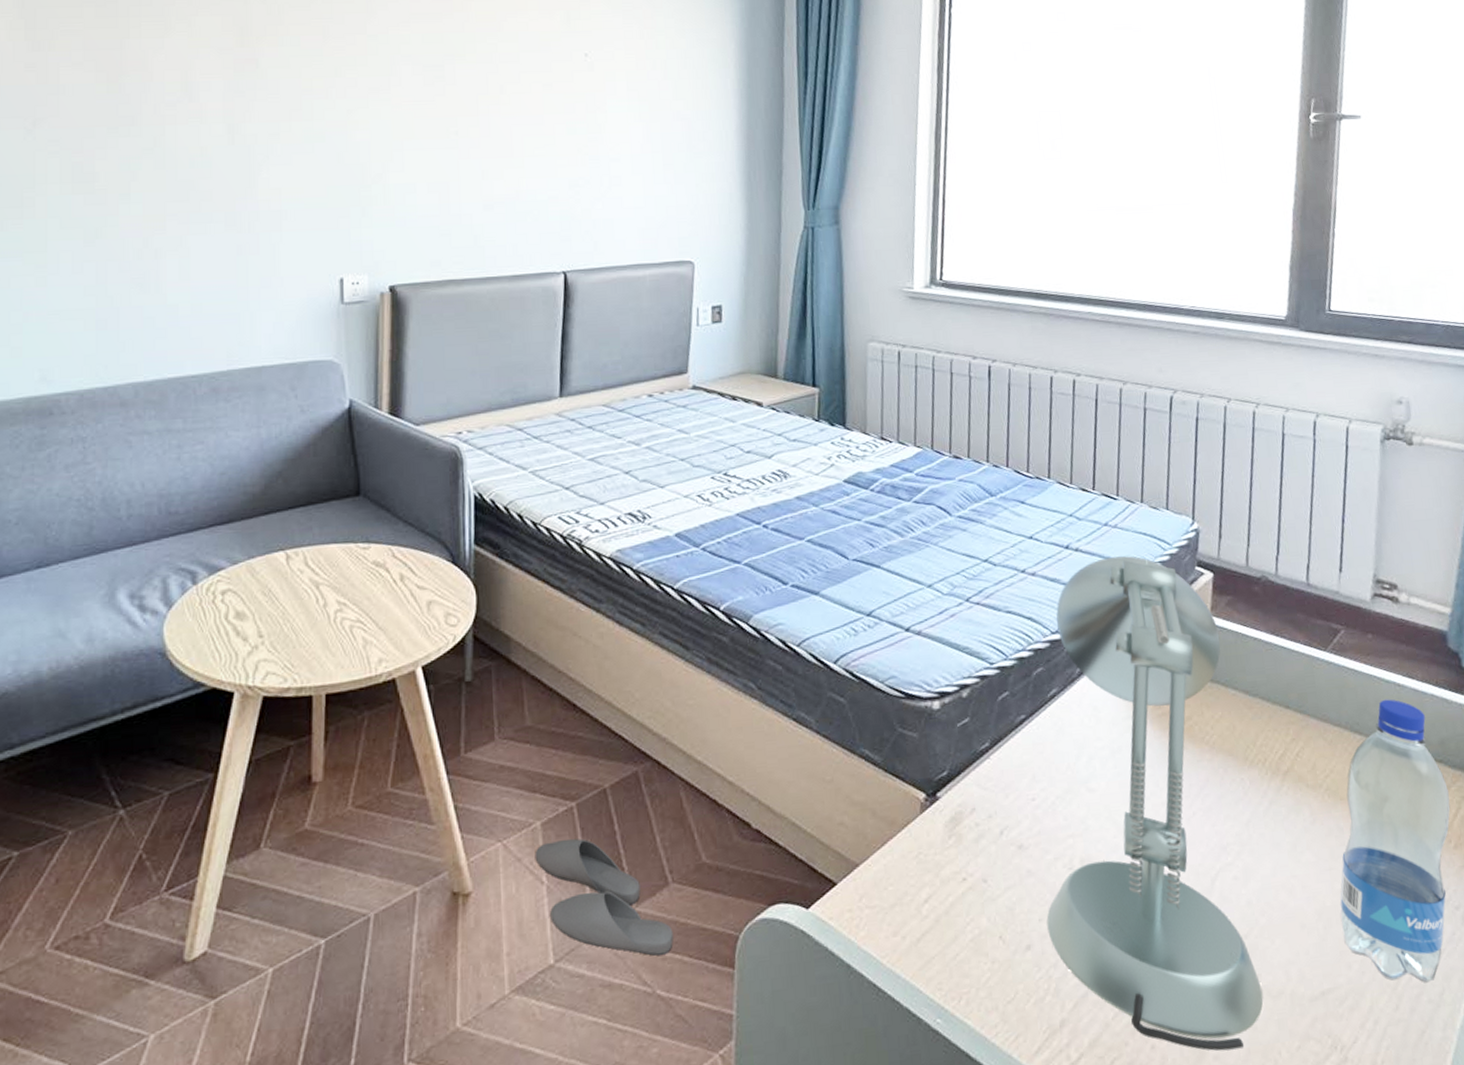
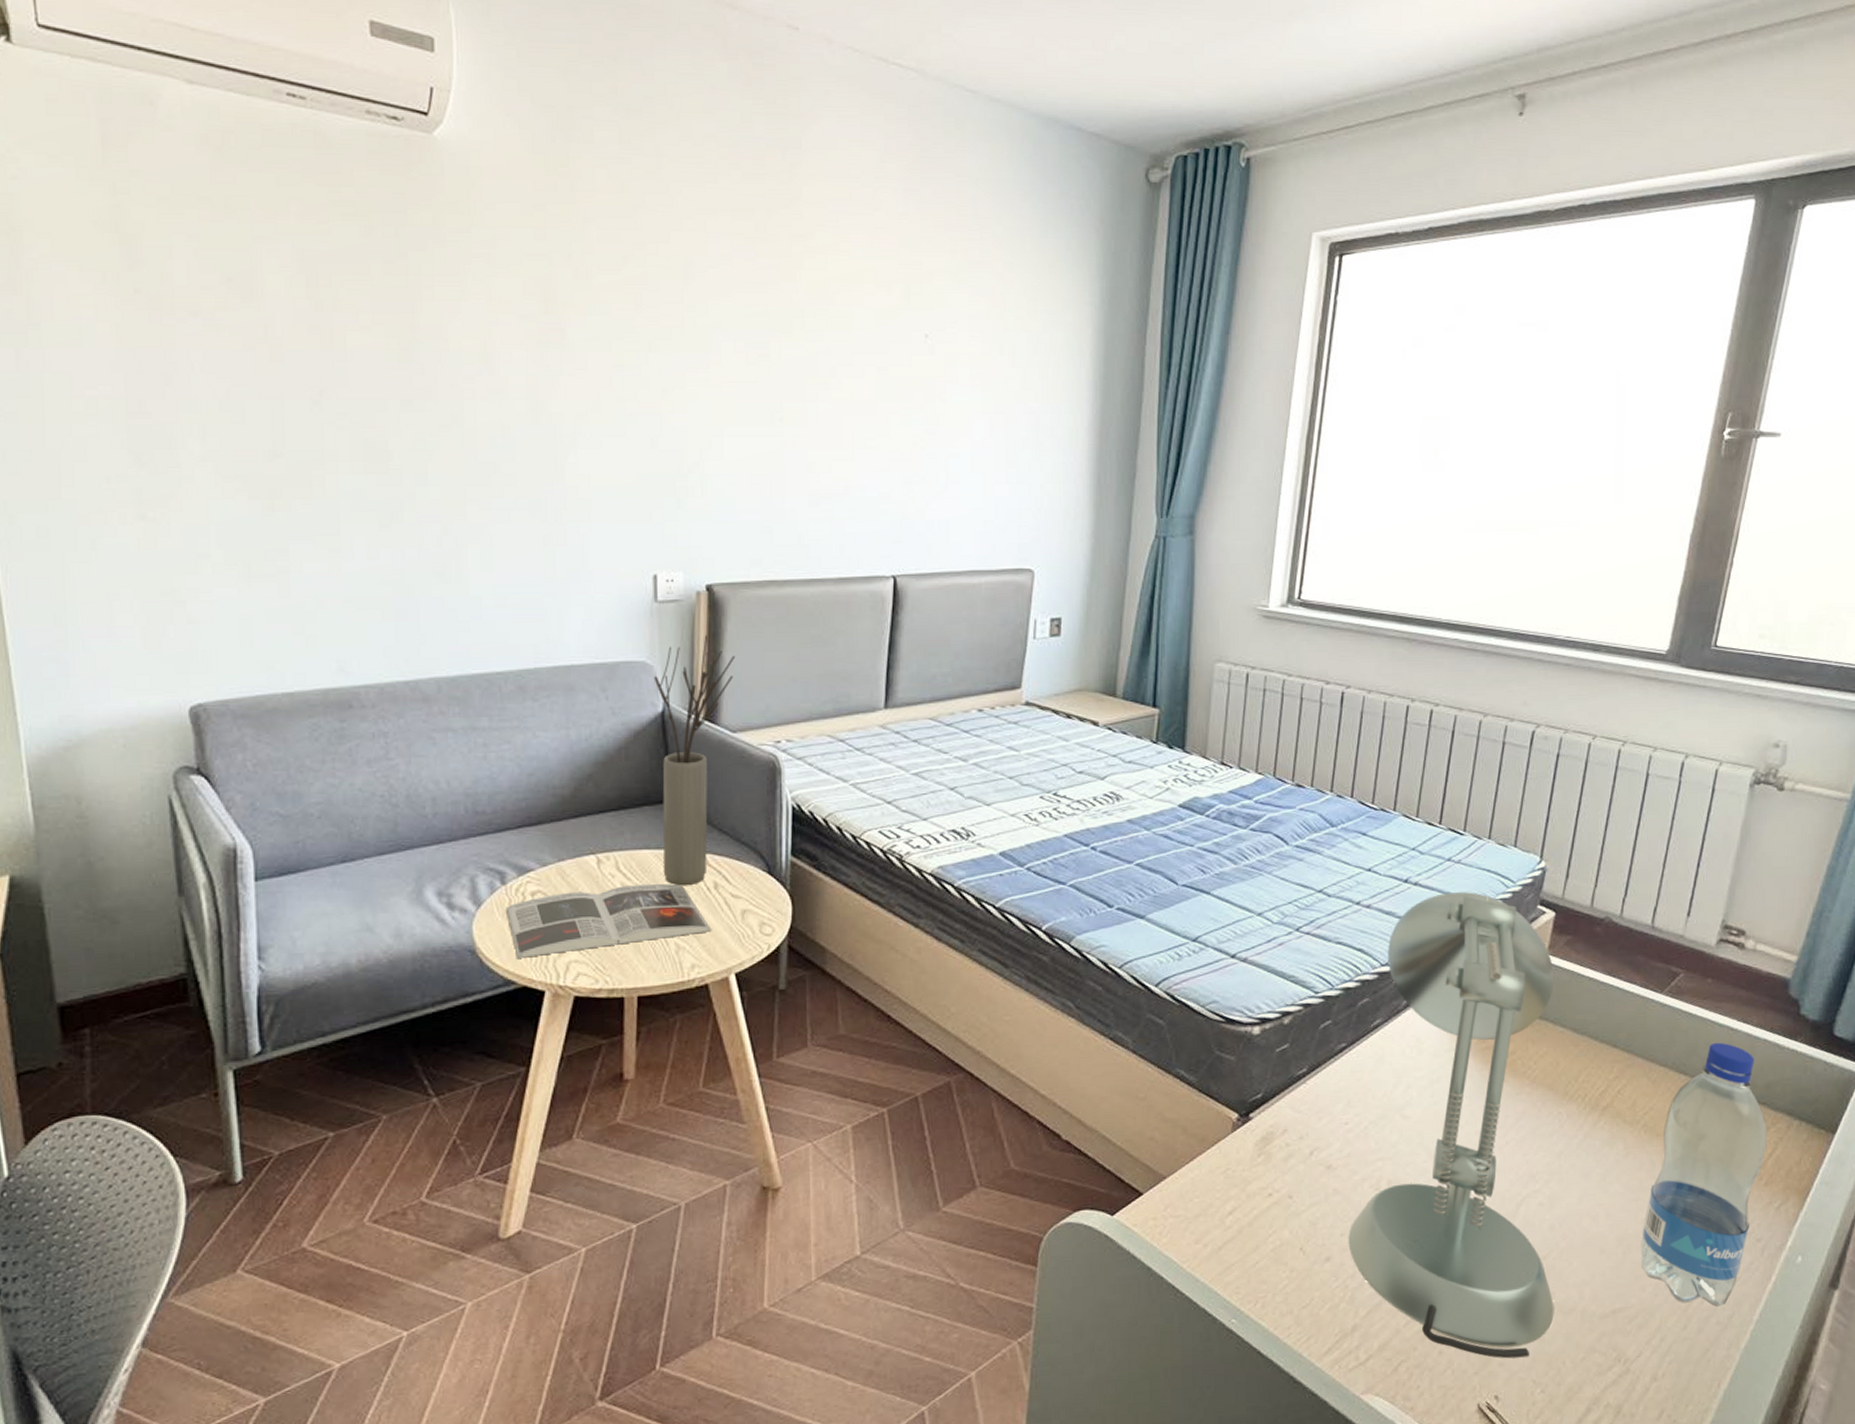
magazine: none [196,577,399,659] -> present [505,883,712,958]
vase: none [340,333,418,579] -> present [653,635,736,885]
slippers: present [534,838,673,956] -> none [844,1142,978,1252]

